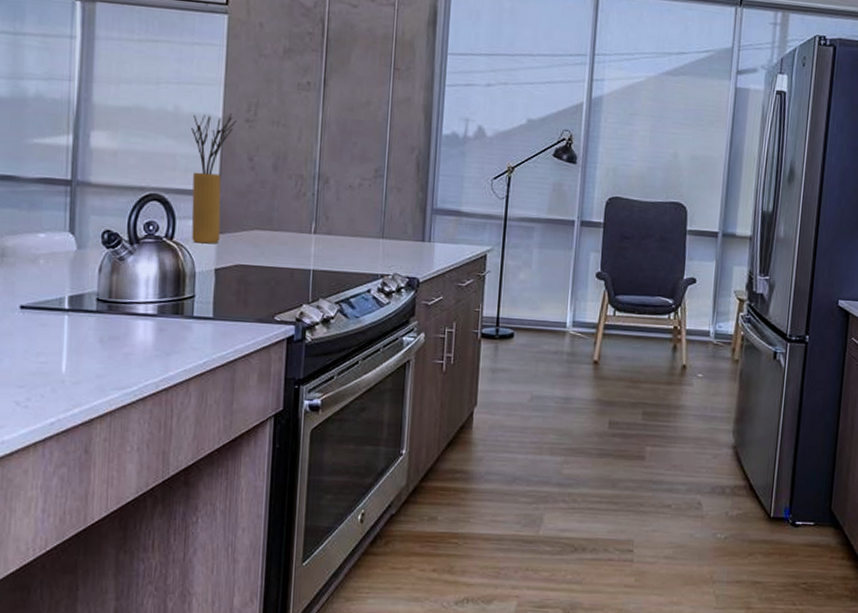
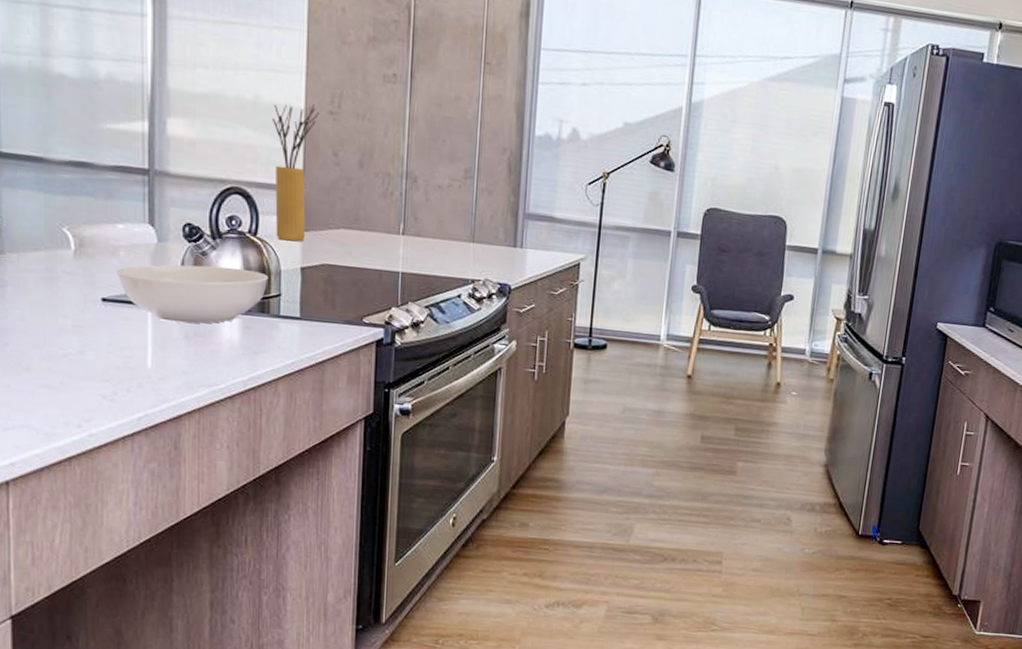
bowl: none [35,270,184,328] -> present [116,264,269,324]

